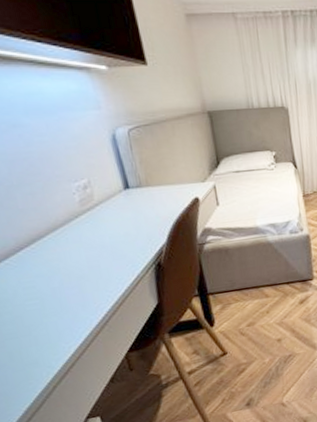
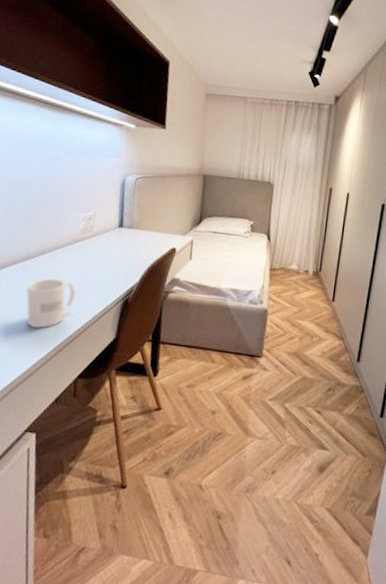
mug: none [32,261,97,319] -> present [26,278,75,328]

